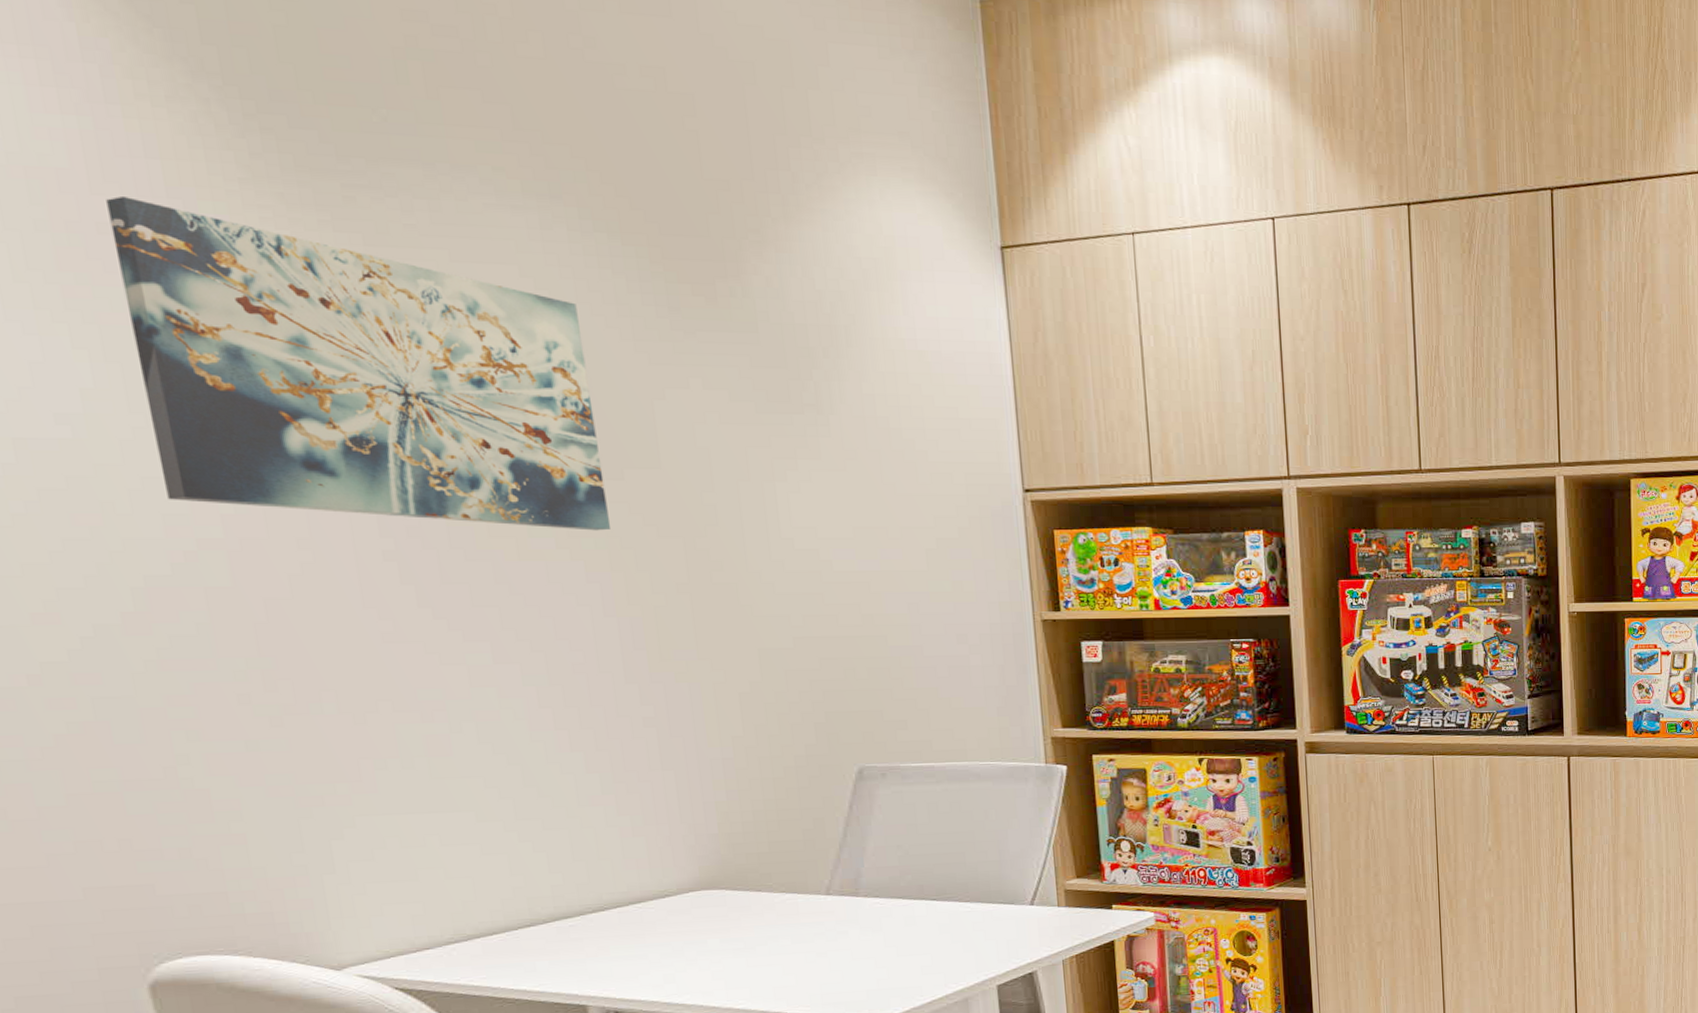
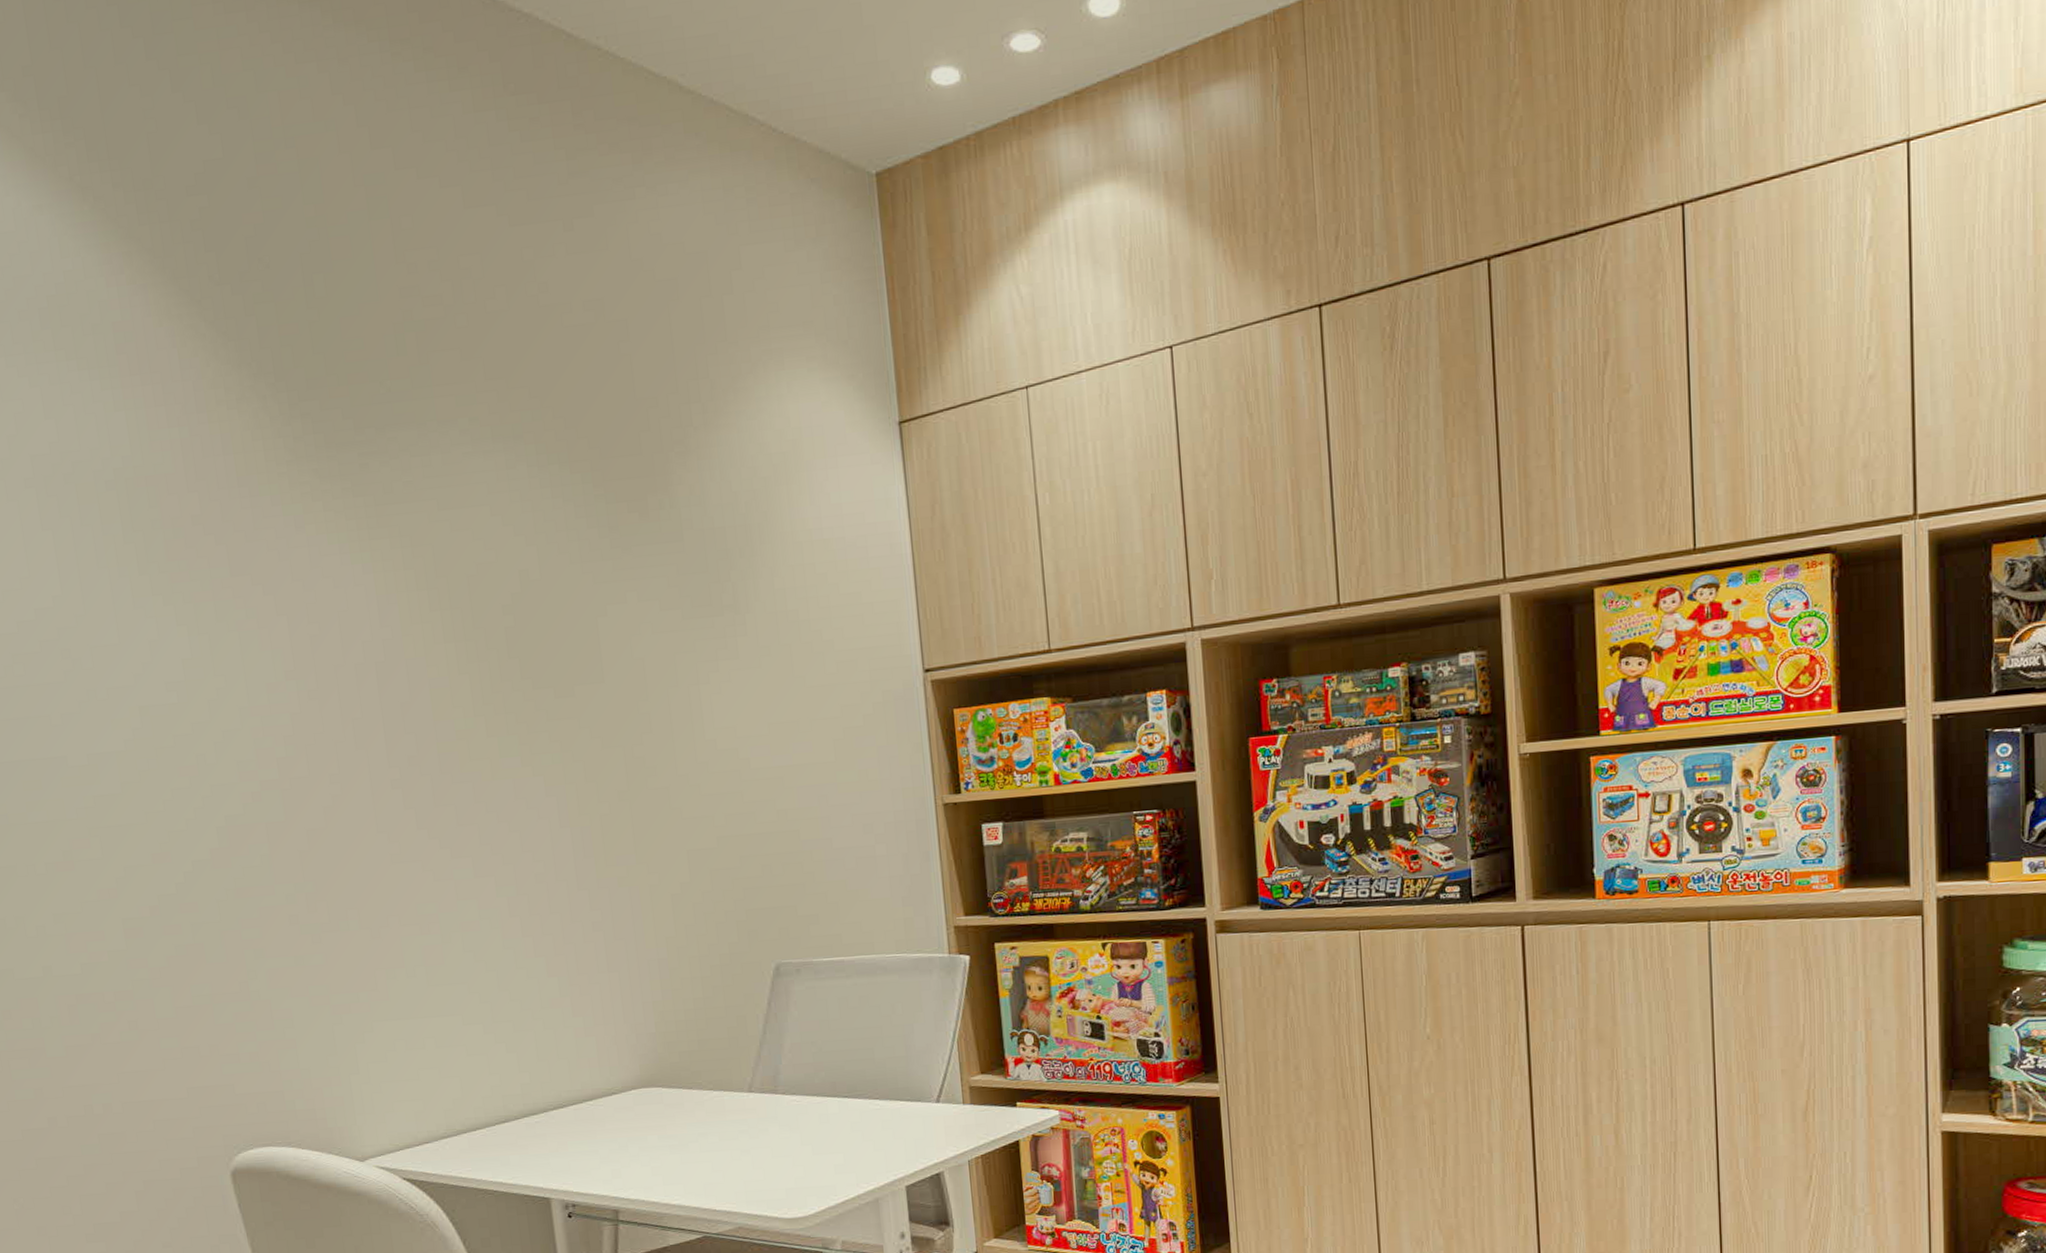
wall art: present [106,196,612,531] -> none [198,490,565,749]

